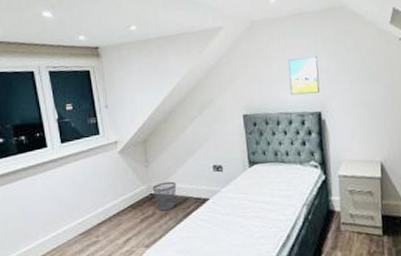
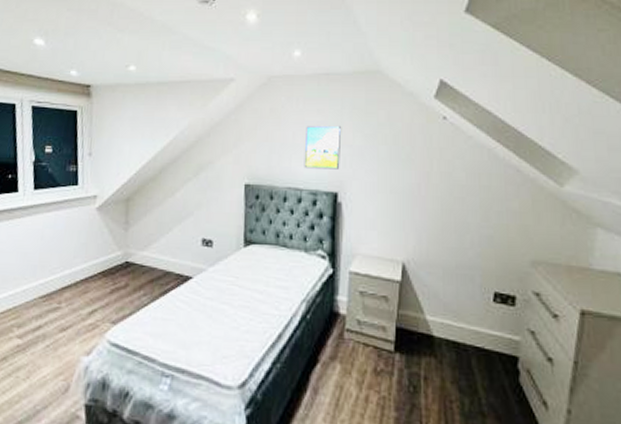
wastebasket: present [152,181,177,211] -> none [129,250,157,284]

